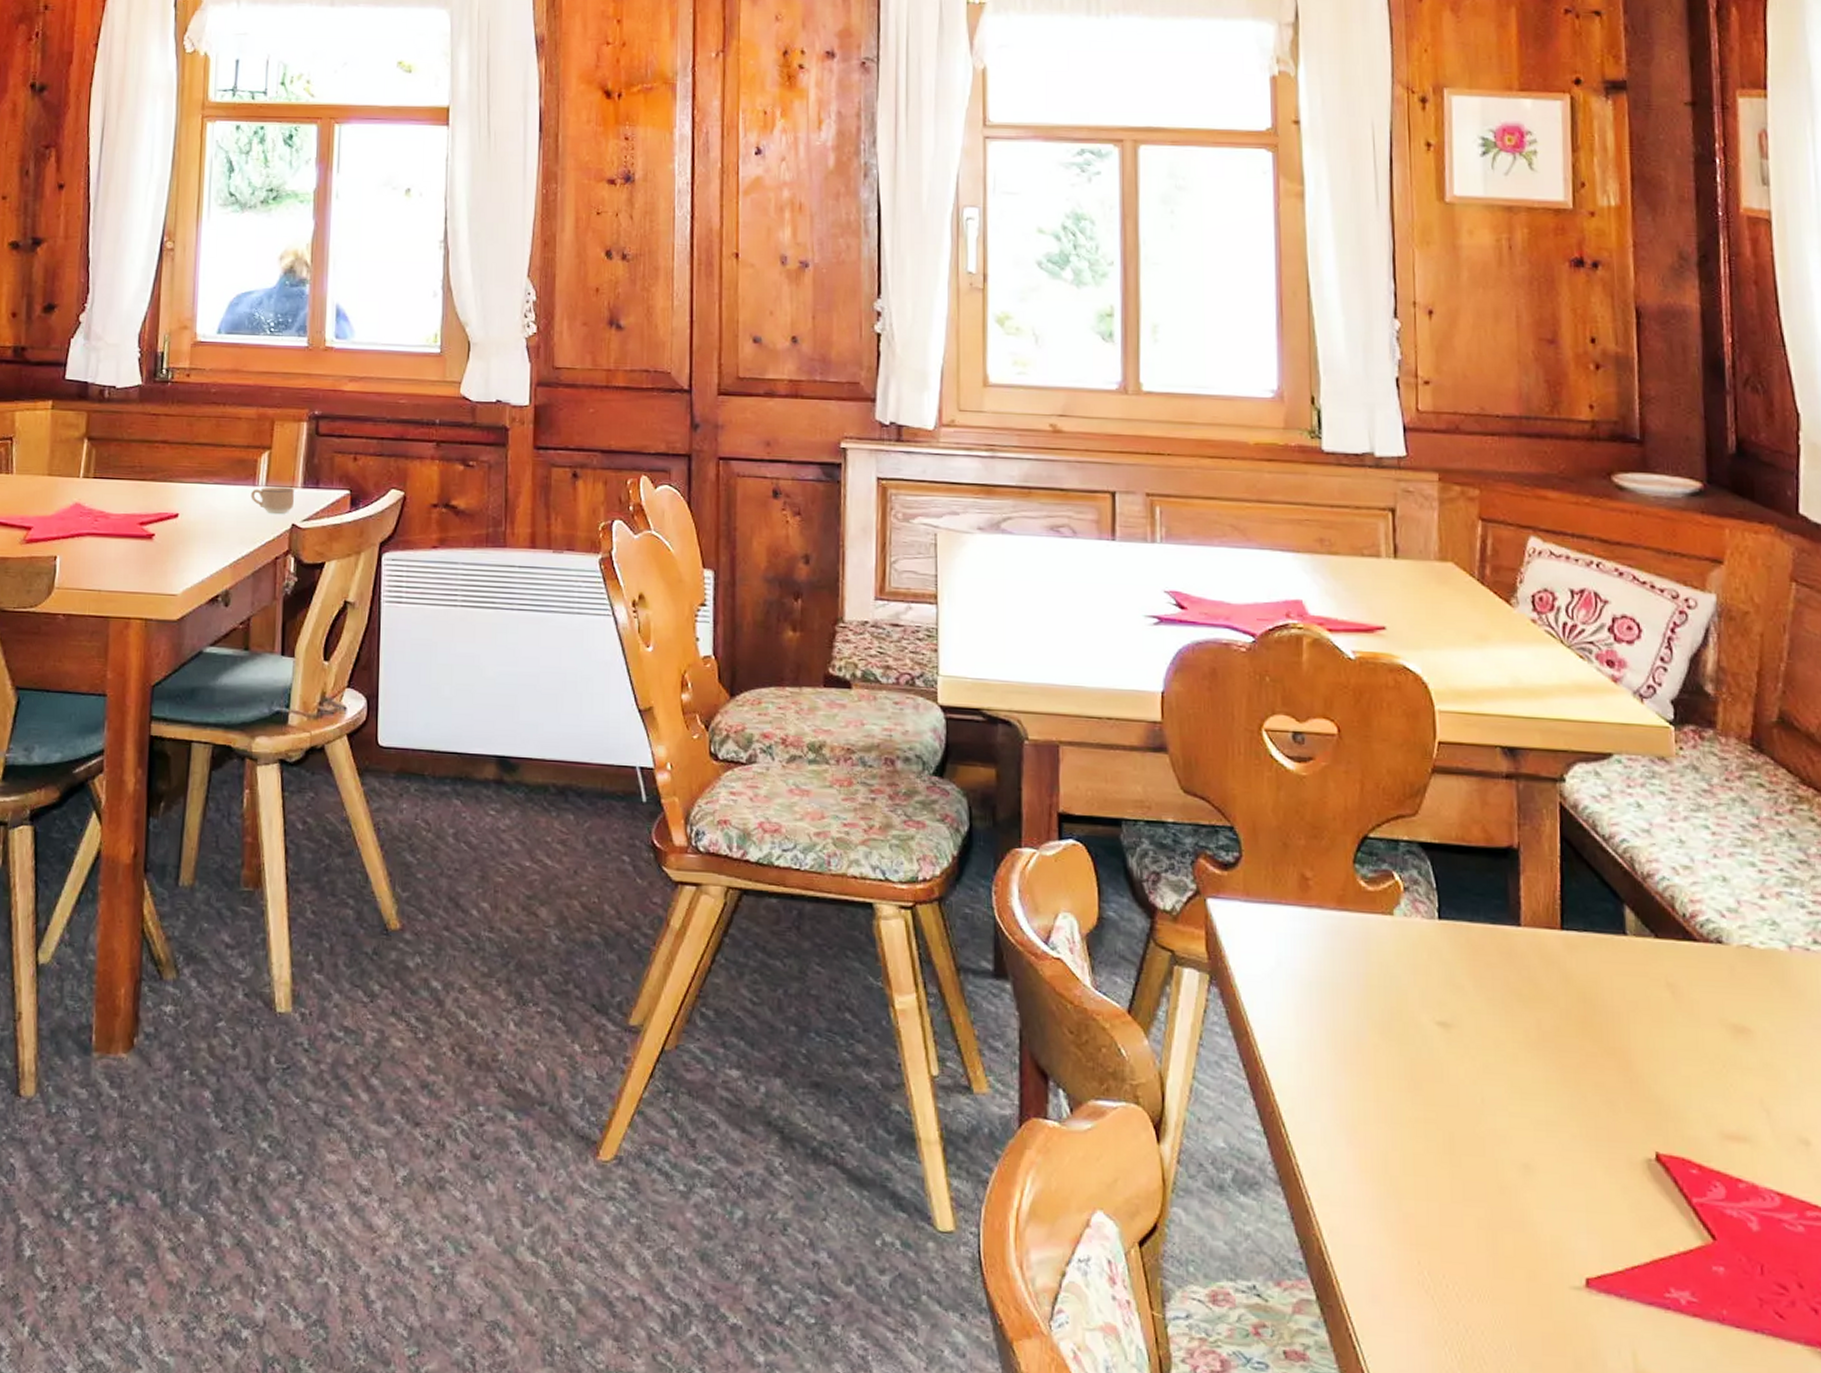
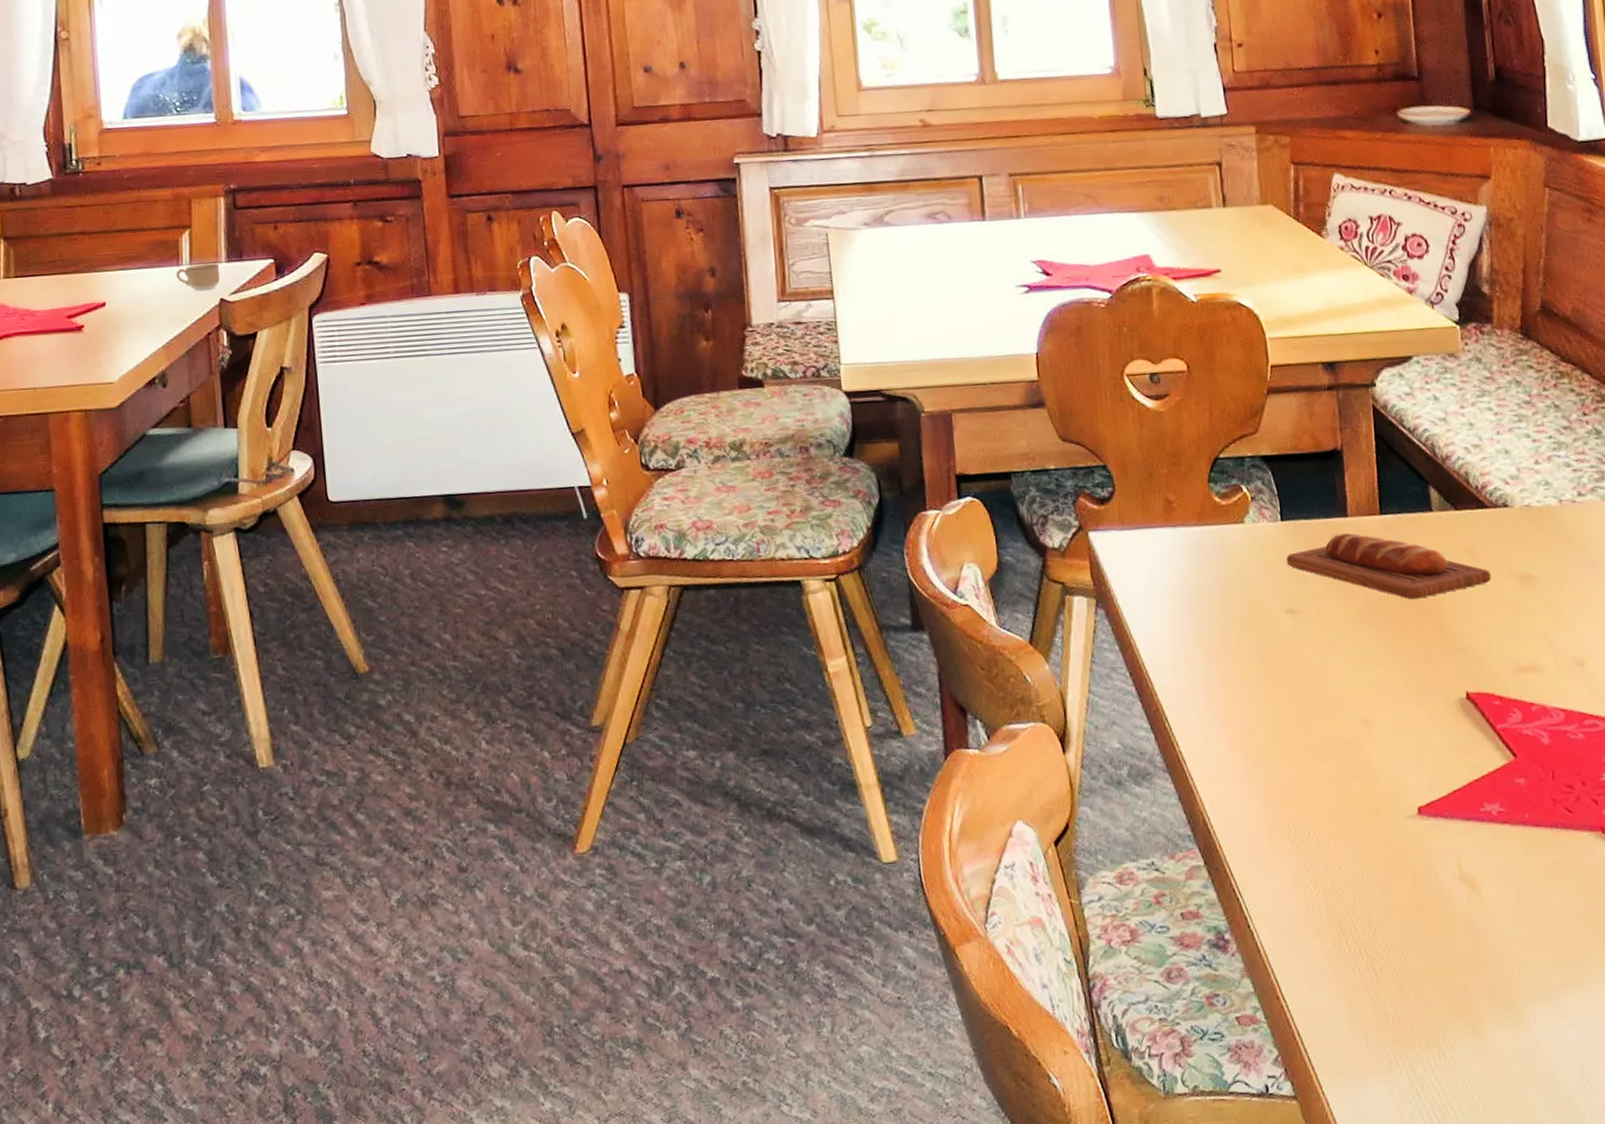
bread loaf: none [1441,944,1696,1034] -> present [1286,533,1491,600]

